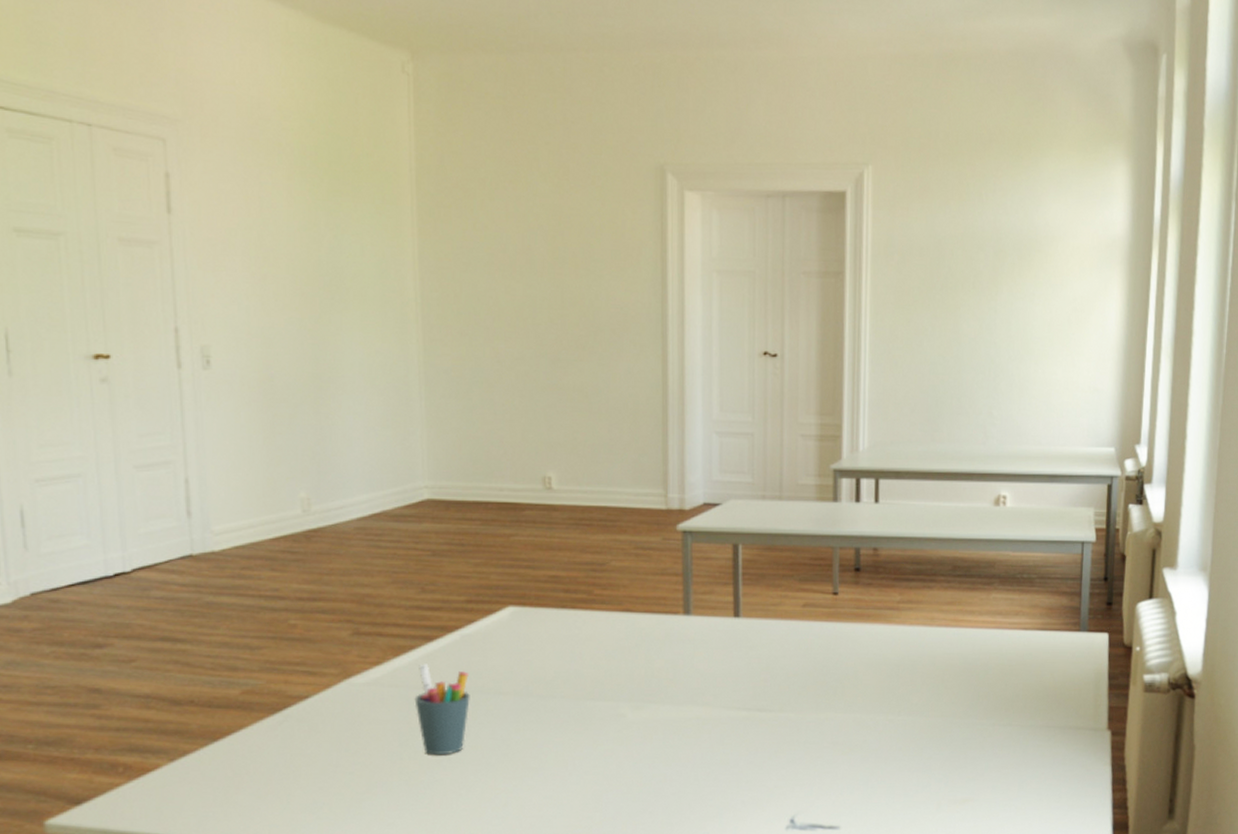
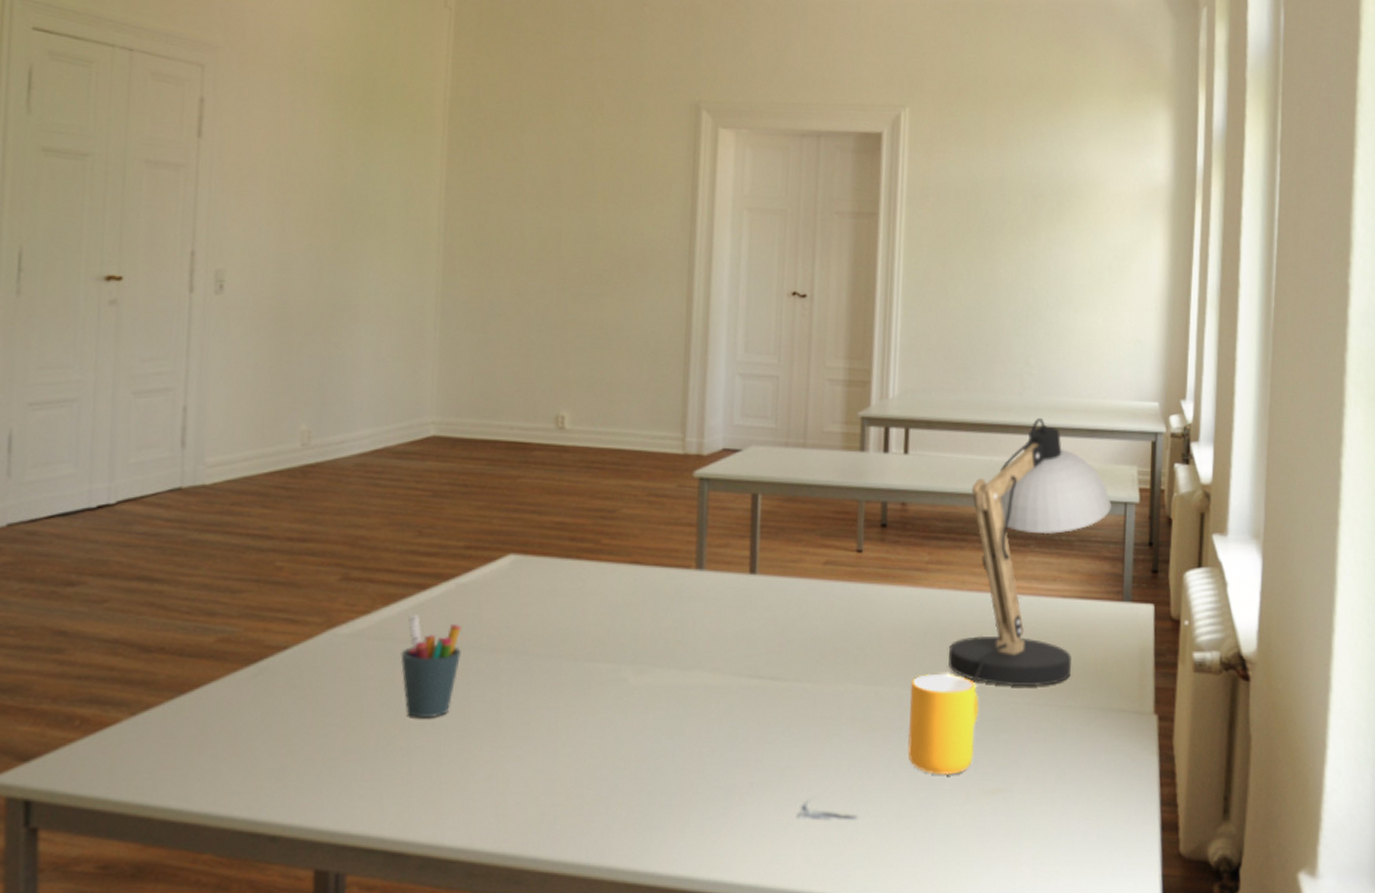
mug: none [884,701,949,789] -> present [907,673,979,775]
desk lamp: none [920,466,1070,710] -> present [948,418,1112,687]

